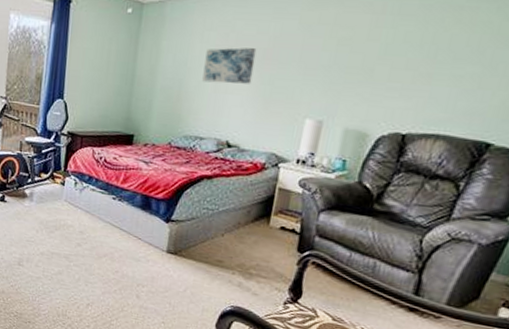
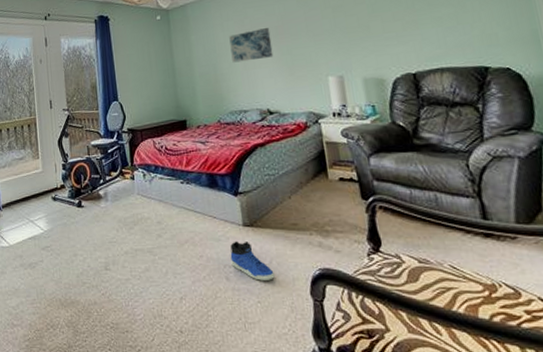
sneaker: none [145,264,186,307] -> present [230,241,275,281]

